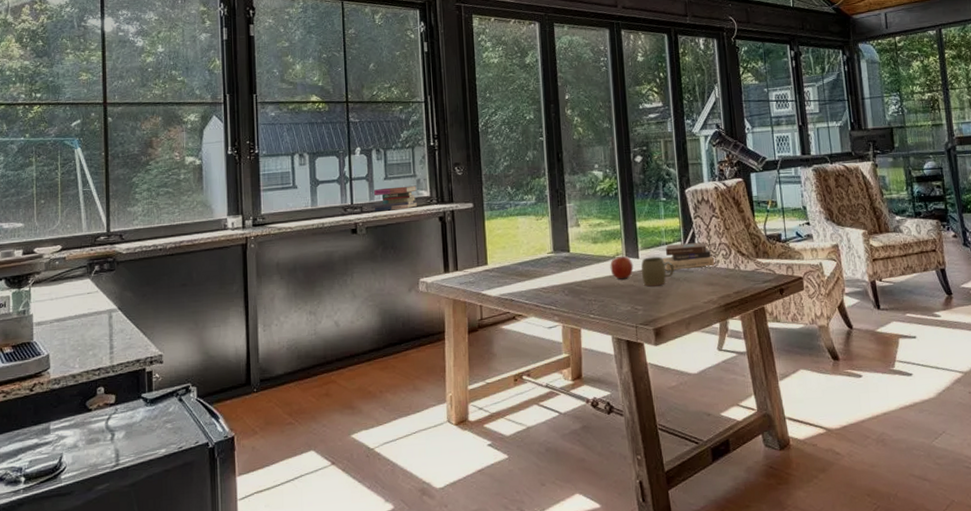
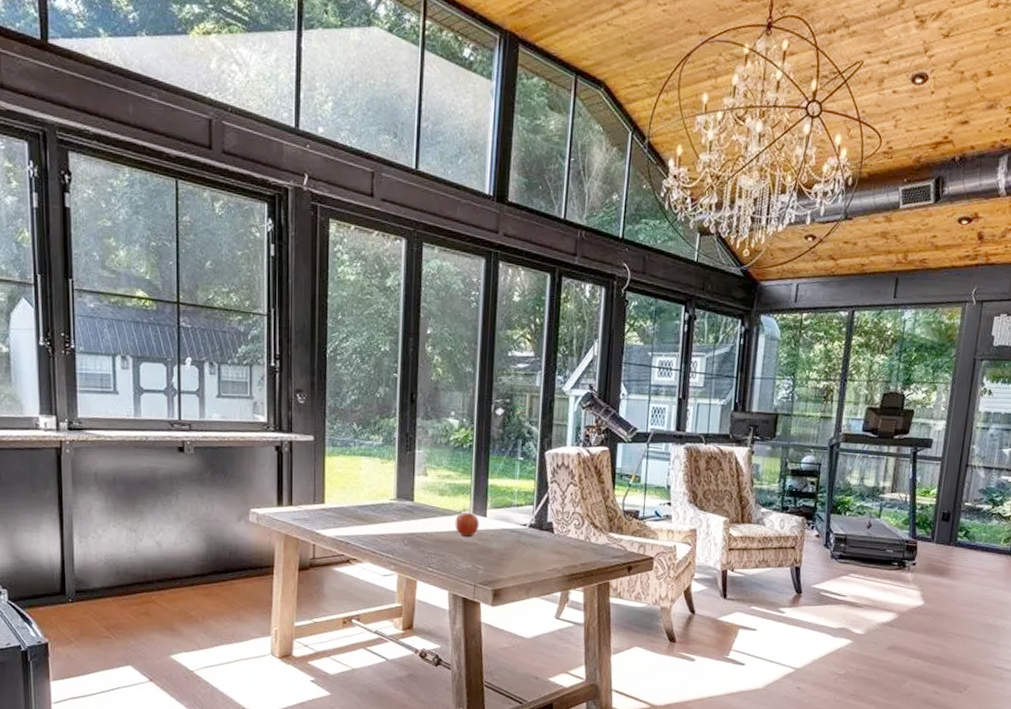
books: present [370,185,417,212] -> none [200,406,252,433]
mug: present [641,256,674,287] -> none [487,517,522,548]
books: present [662,242,715,271] -> none [511,507,566,535]

